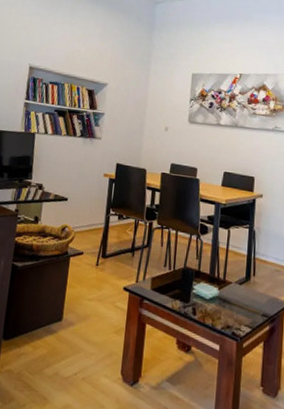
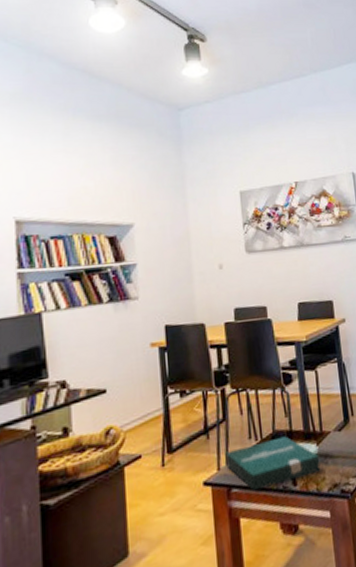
pizza box: none [143,270,219,311] -> present [225,436,321,492]

